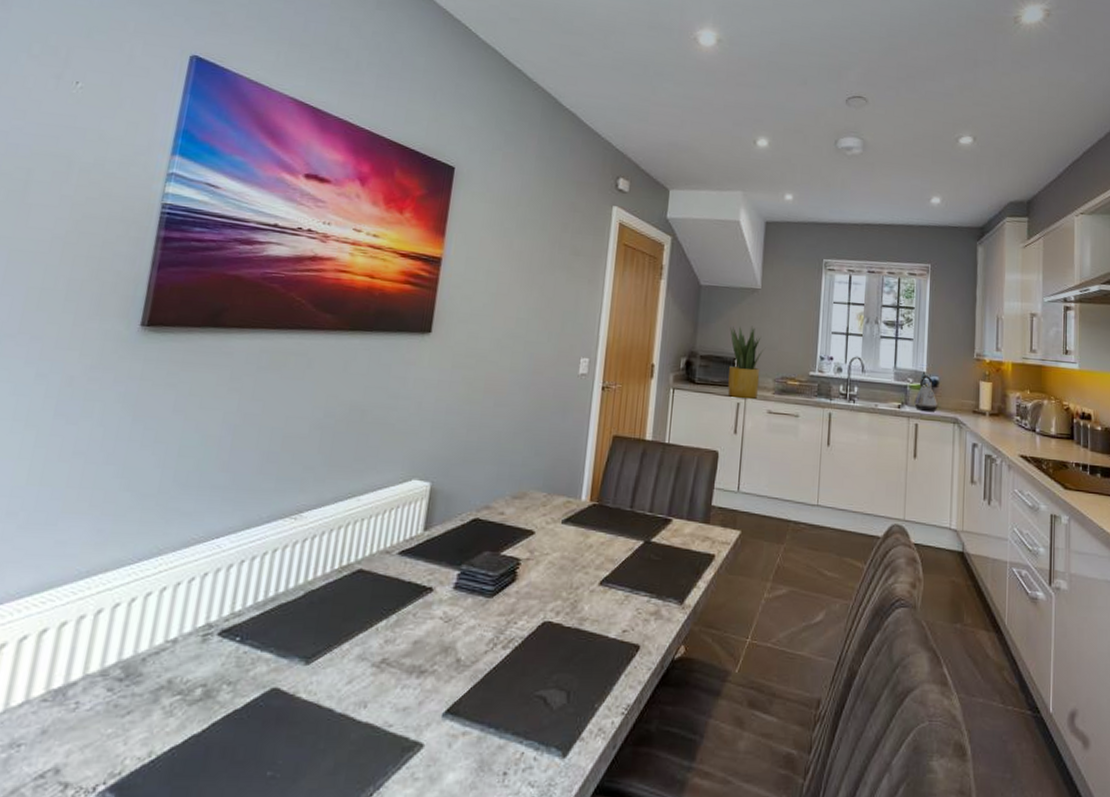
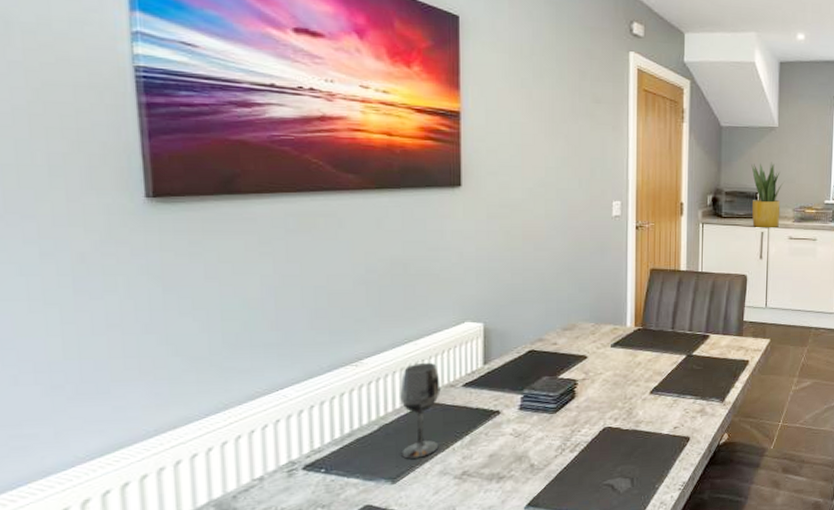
wine glass: none [321,521,377,636] -> present [400,362,441,459]

